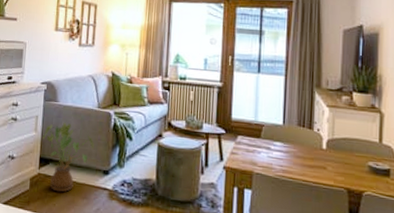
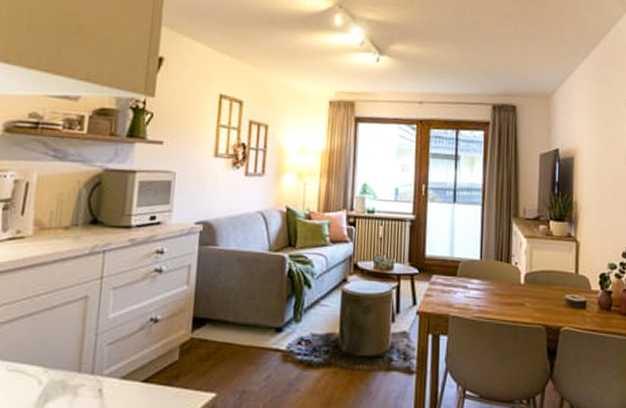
house plant: present [42,122,94,192] -> none [197,271,264,360]

